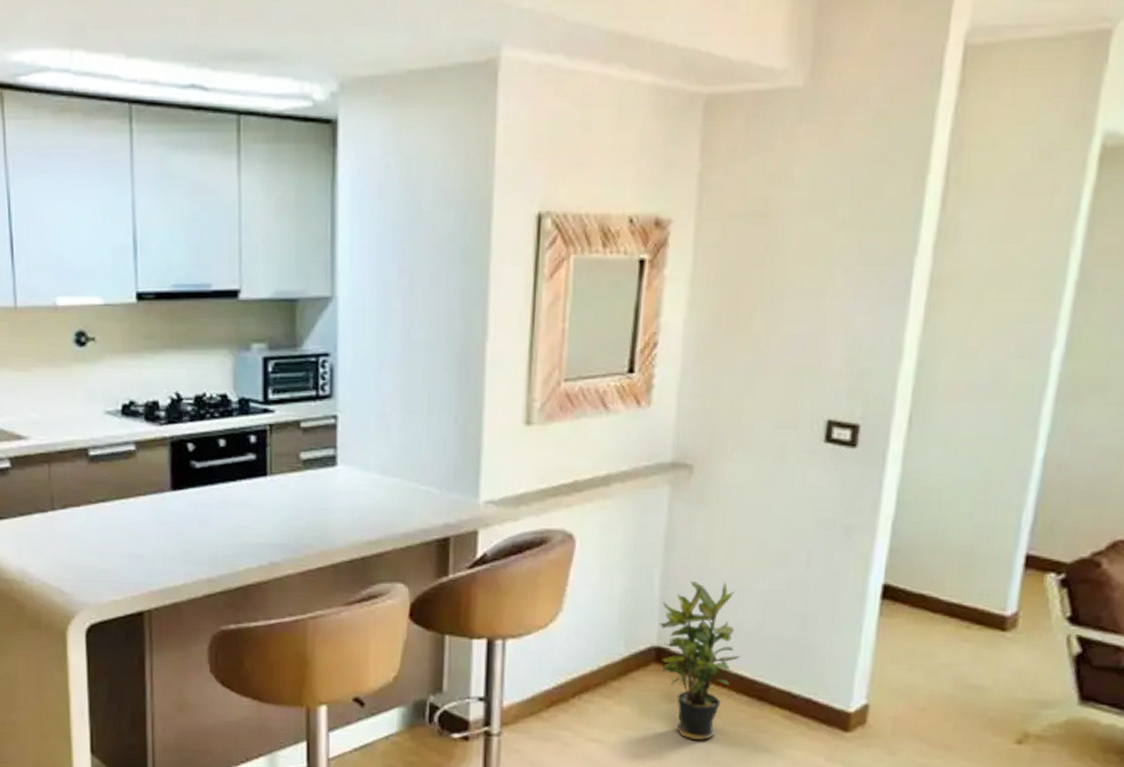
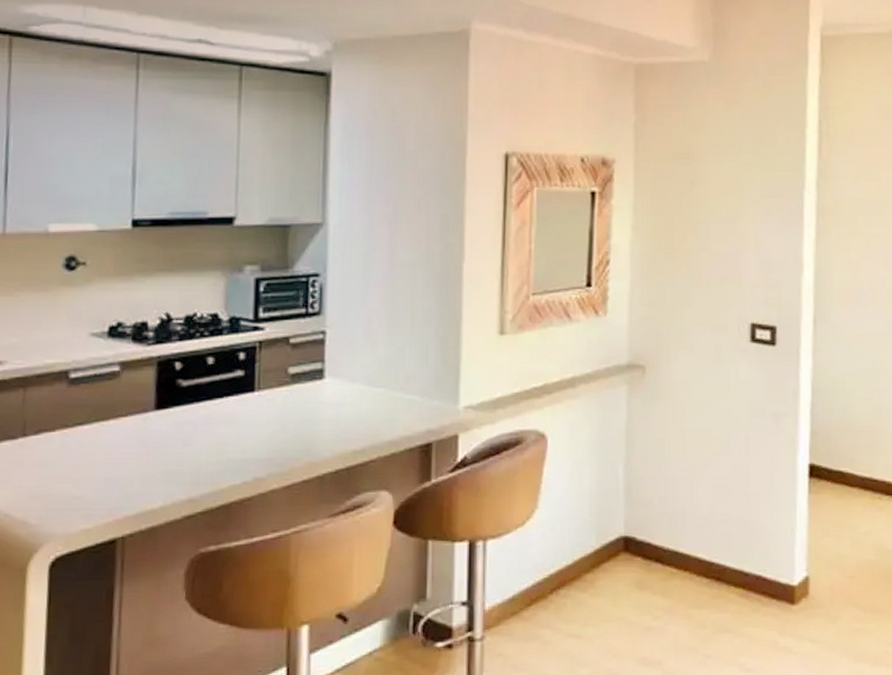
potted plant: present [659,580,741,741] -> none [625,470,698,627]

